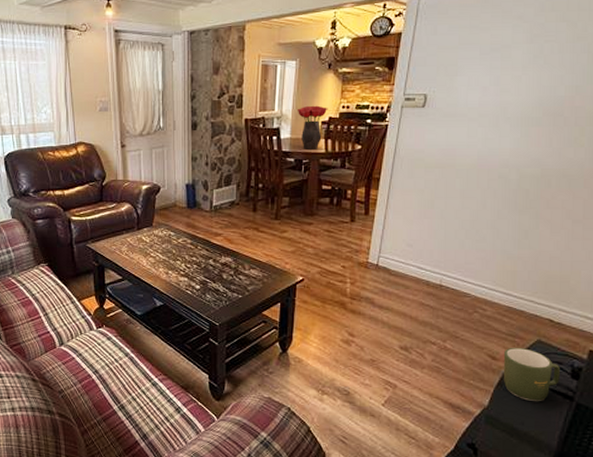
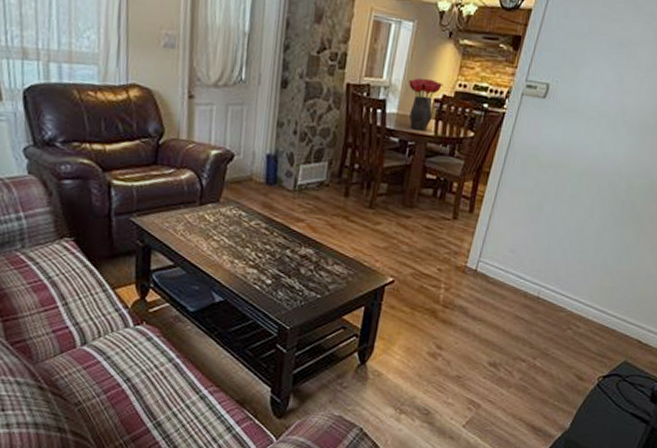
mug: present [503,347,560,402] -> none [587,367,641,426]

